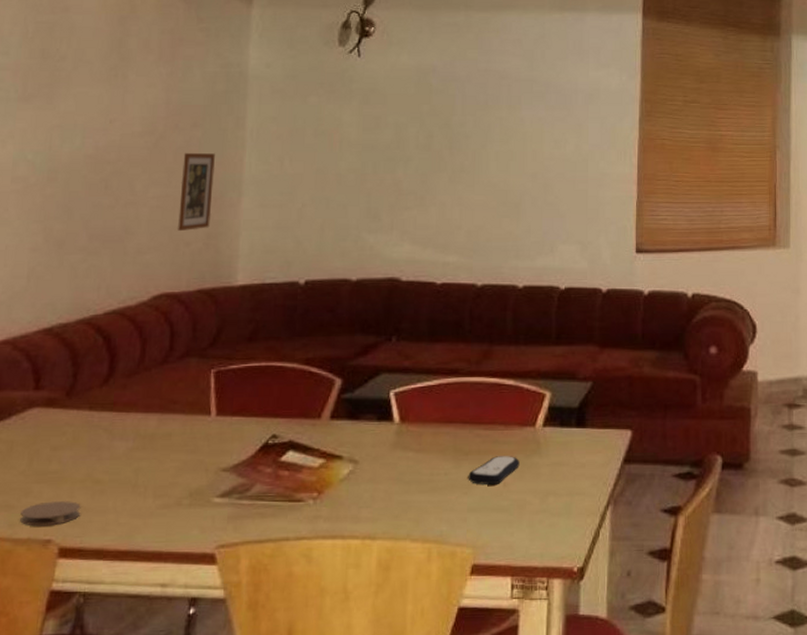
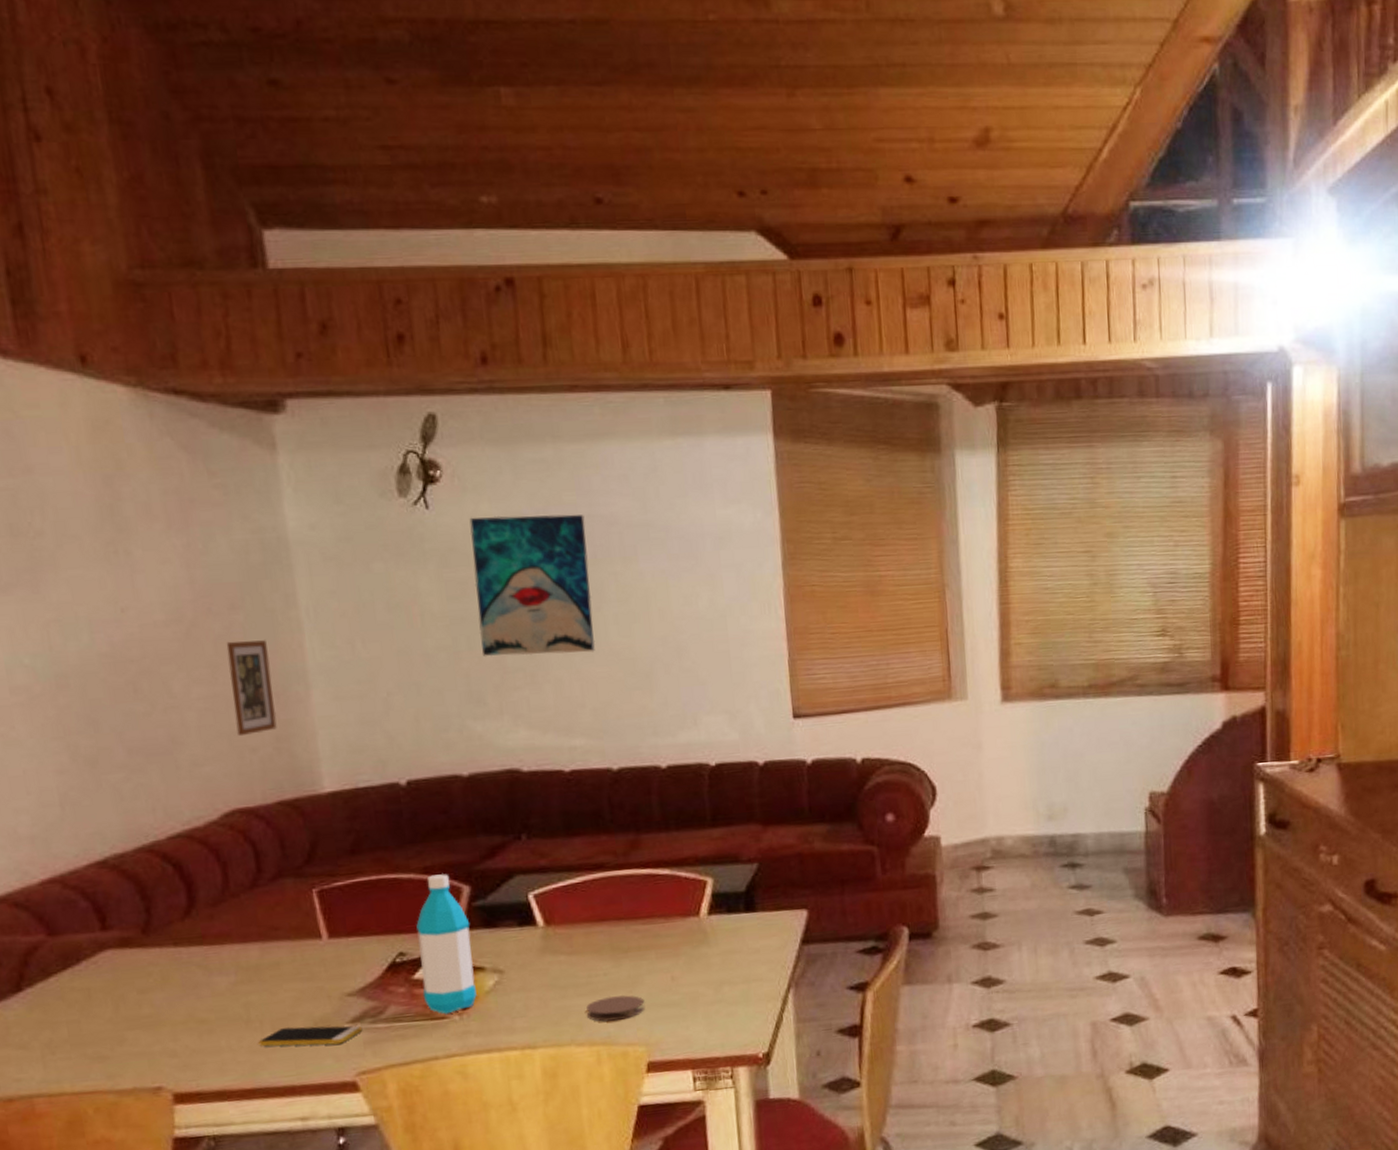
coaster: present [20,500,81,526] -> none [118,1044,190,1075]
smartphone: none [139,495,229,516] -> present [258,1025,363,1047]
water bottle: none [285,366,337,497] -> present [416,874,477,1014]
wall art: none [384,65,482,183] -> present [469,514,596,657]
coaster: none [424,495,477,520] -> present [586,995,645,1022]
remote control: present [468,456,520,485] -> none [630,949,687,982]

